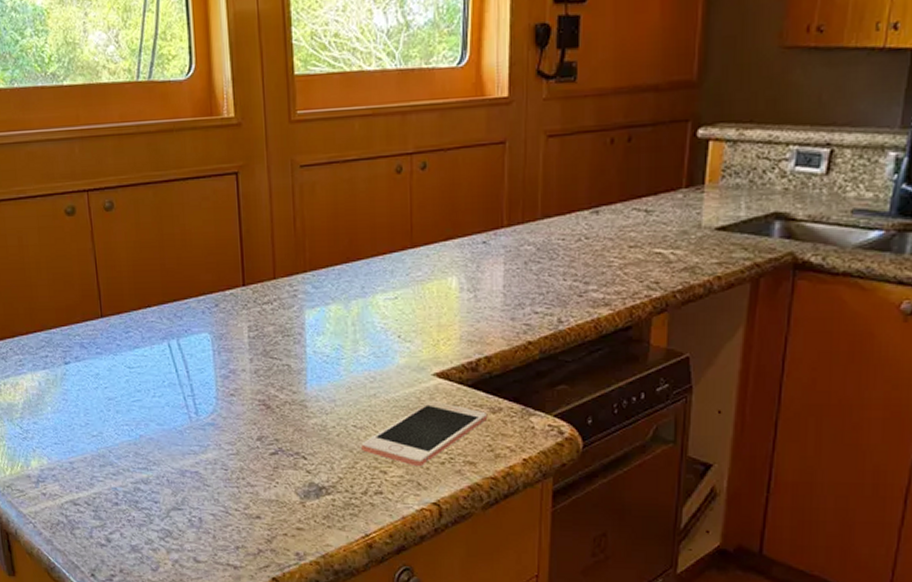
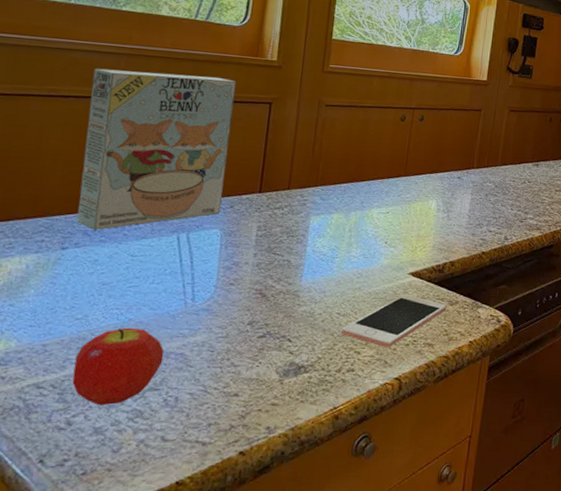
cereal box: none [52,149,207,342] -> present [76,68,237,230]
fruit: none [100,444,180,523] -> present [72,327,165,405]

